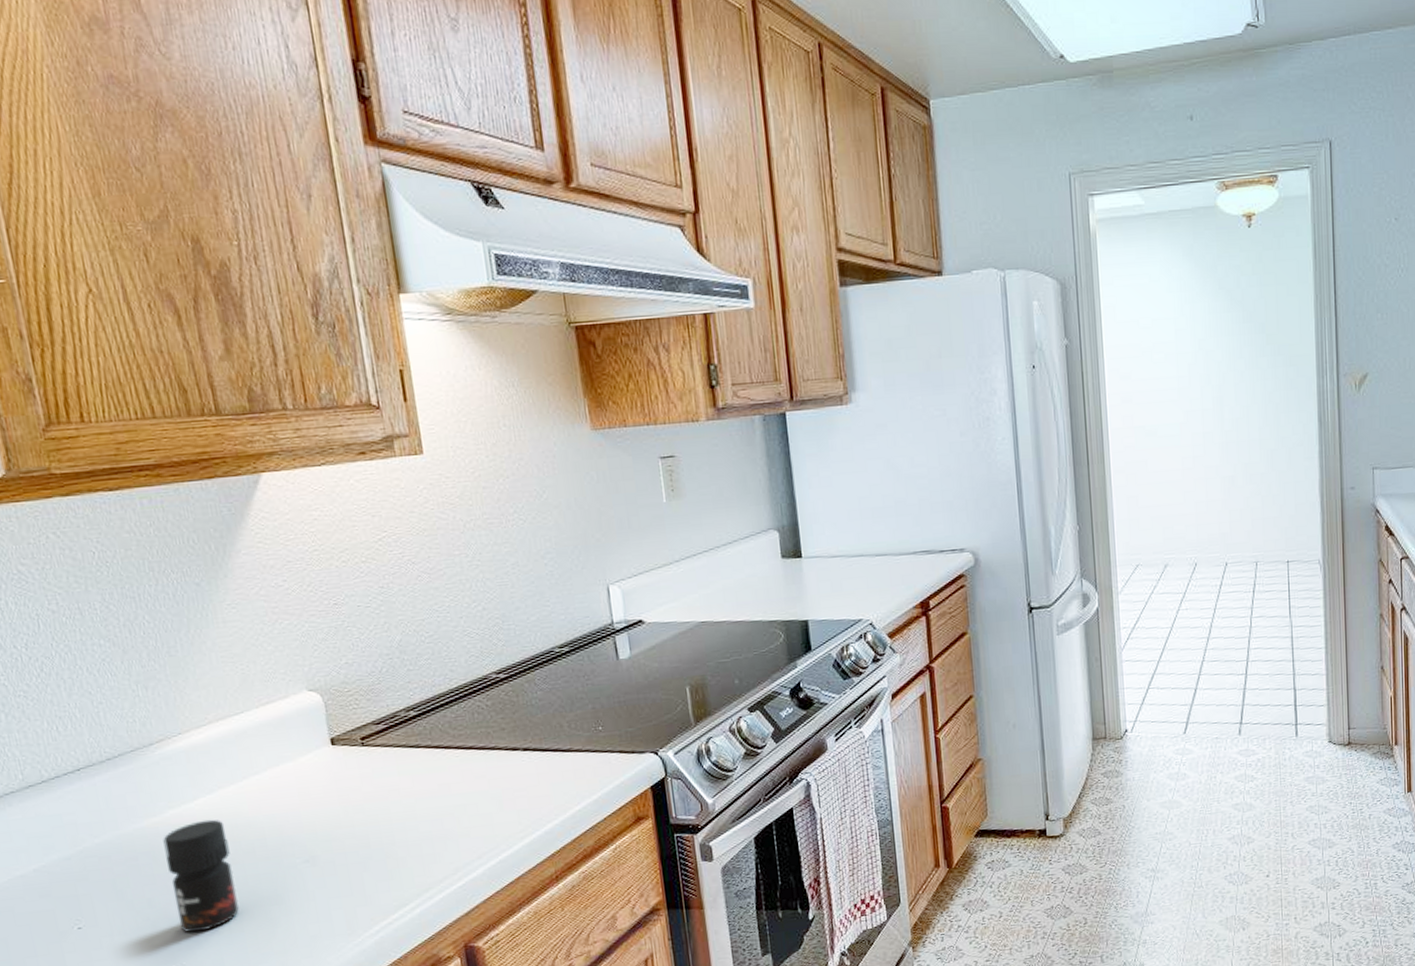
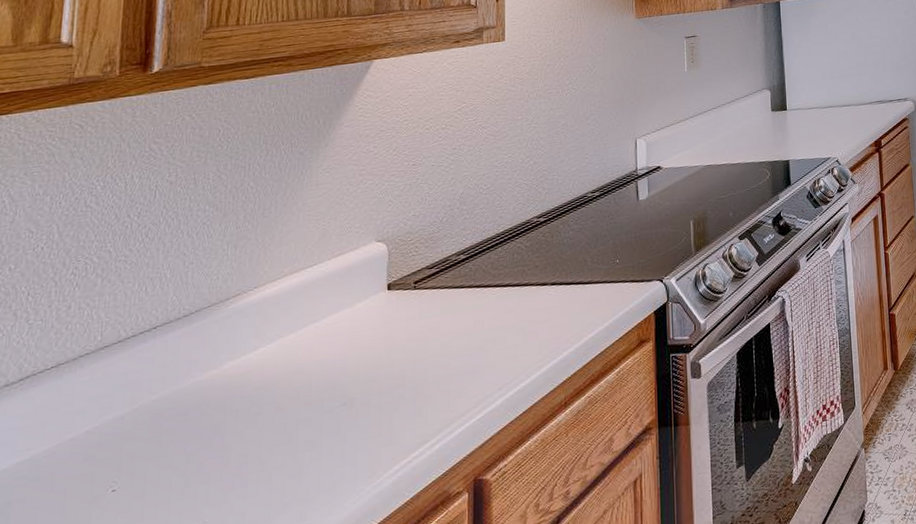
jar: present [163,819,240,933] -> none [211,368,277,487]

